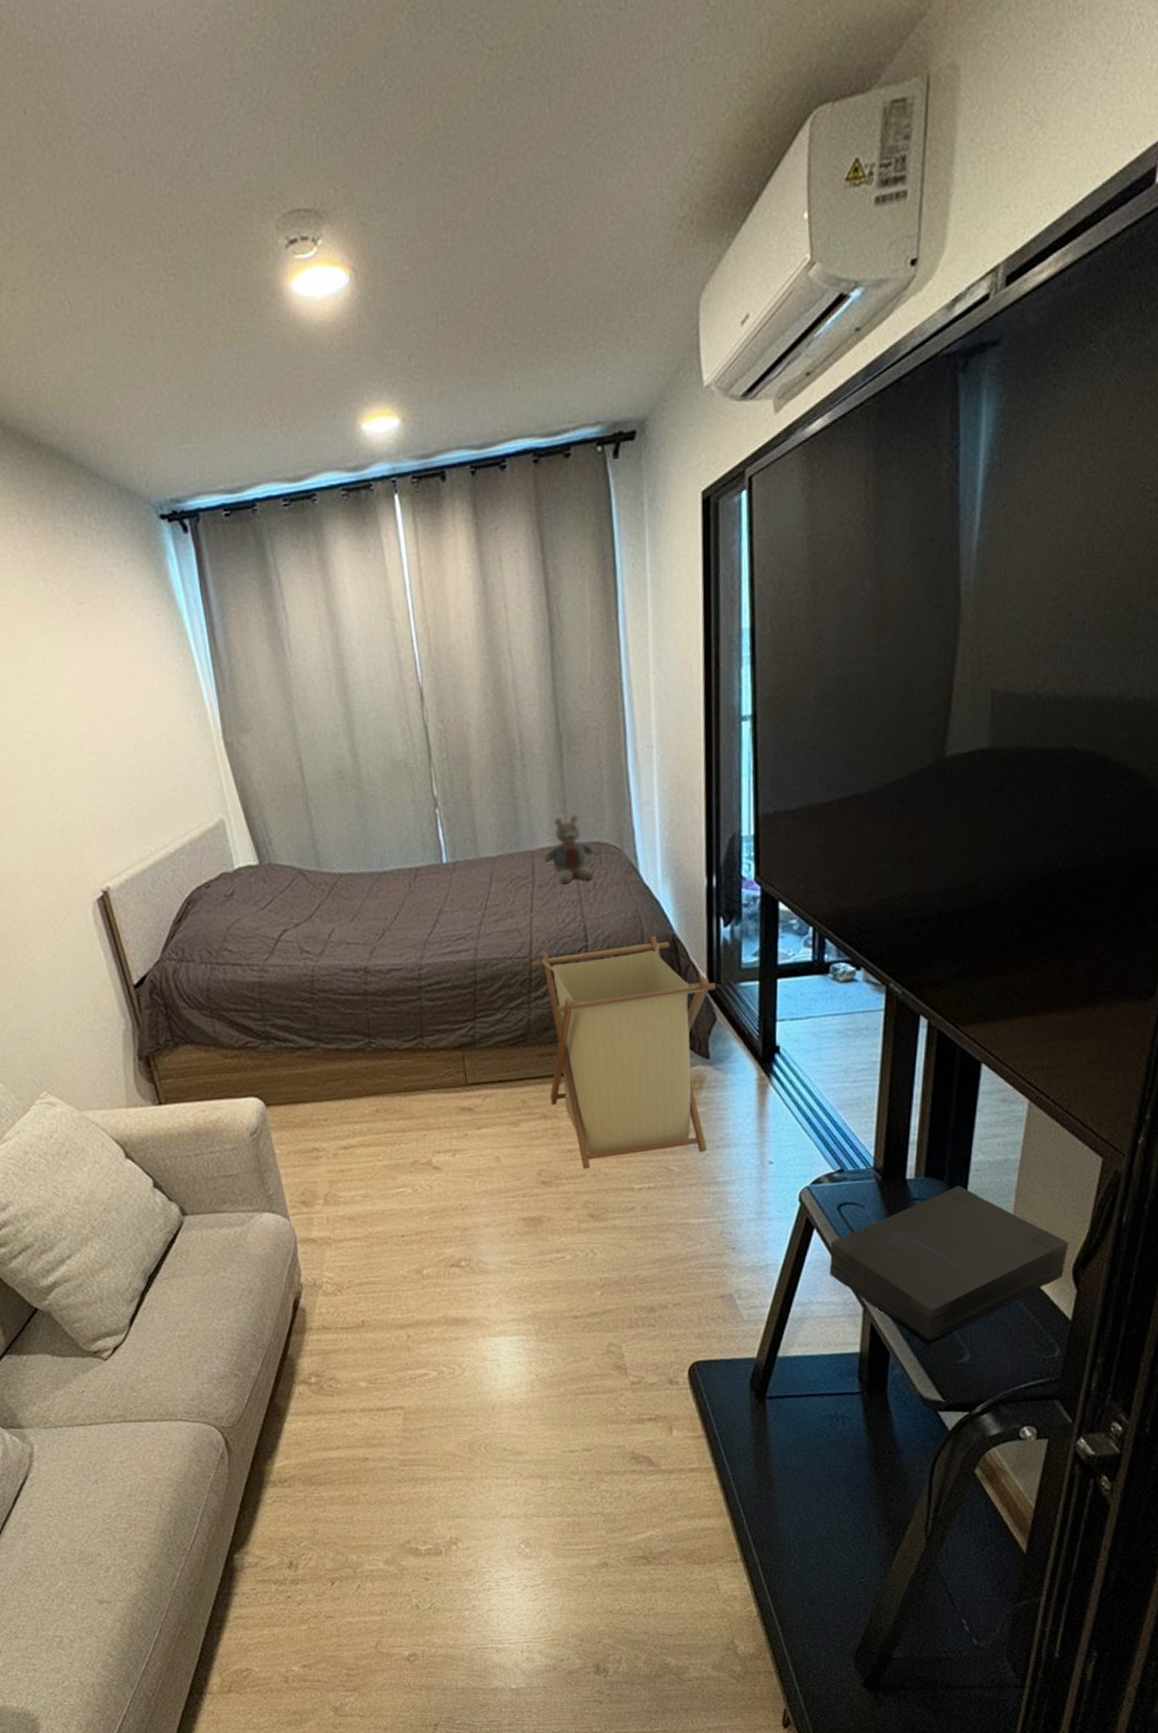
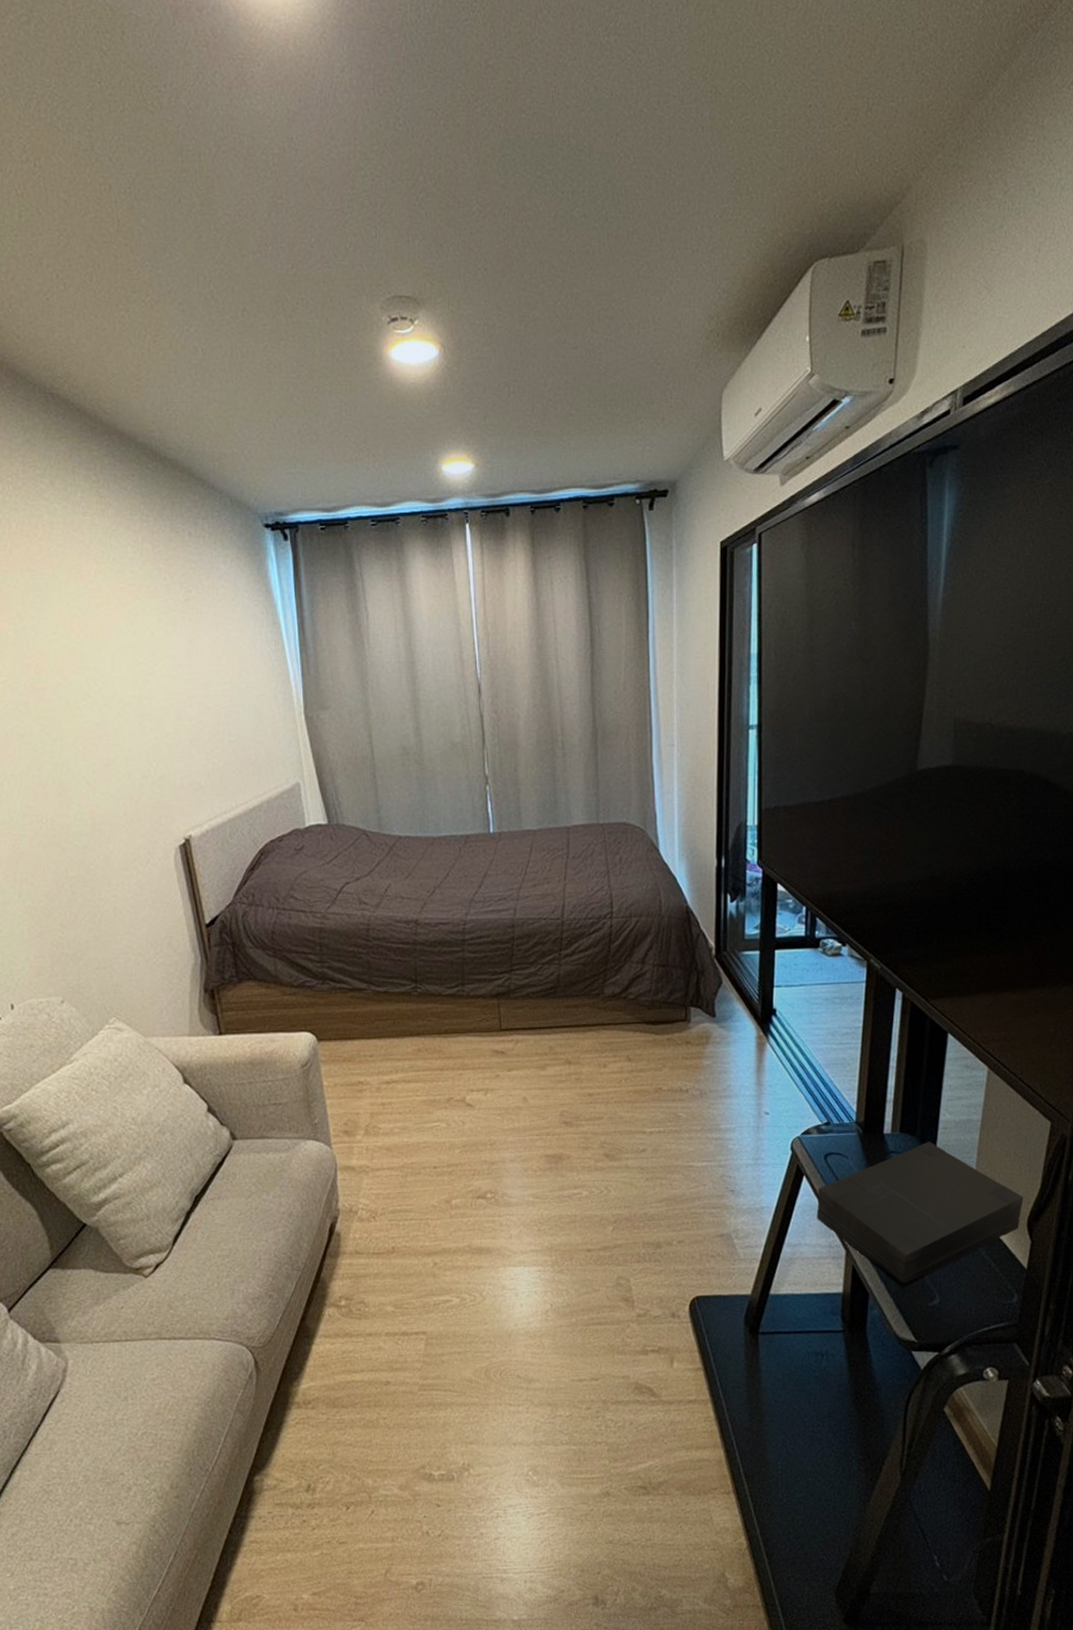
laundry basket: present [532,935,717,1169] -> none [563,906,723,1112]
stuffed animal: present [544,815,594,885] -> none [578,798,621,857]

